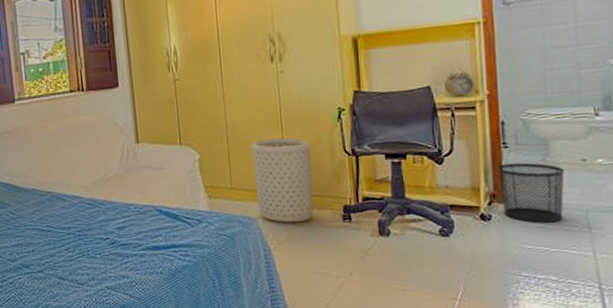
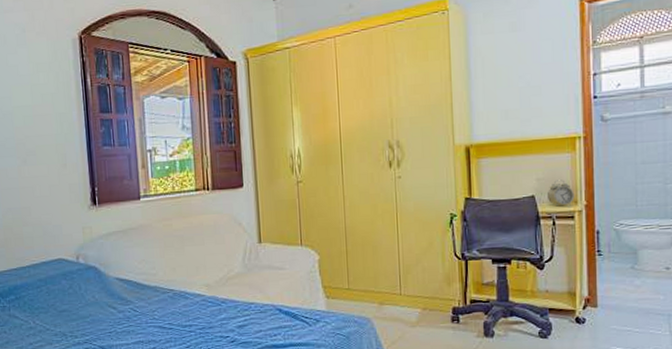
laundry basket: present [251,137,314,222] -> none [368,241,425,323]
waste bin: present [498,162,564,223] -> none [592,269,650,327]

